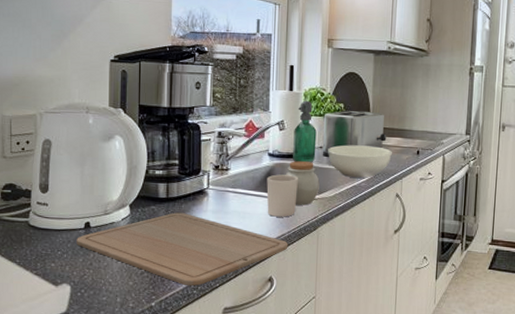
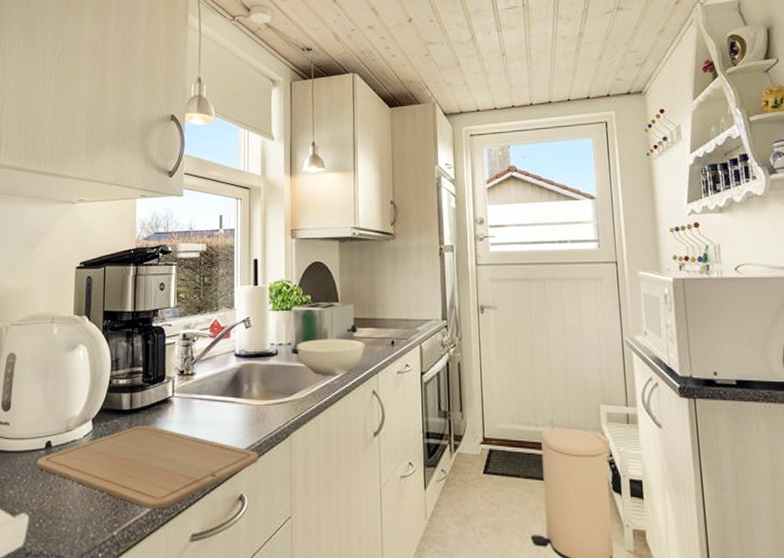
mug: present [266,174,298,217] -> none [234,376,267,424]
jar: present [285,161,320,206] -> none [253,360,290,410]
soap dispenser: present [293,100,317,163] -> none [260,294,284,362]

